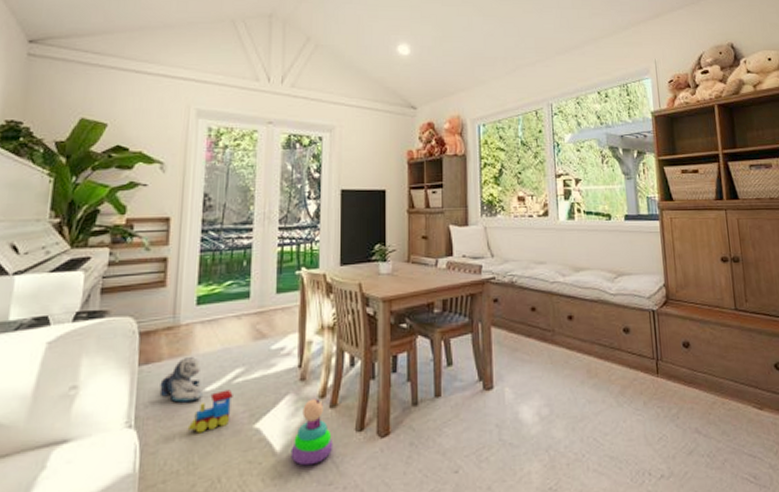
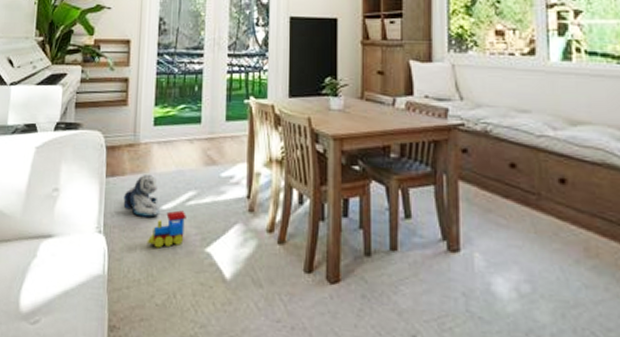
stacking toy: present [290,398,333,466] -> none [239,232,281,299]

